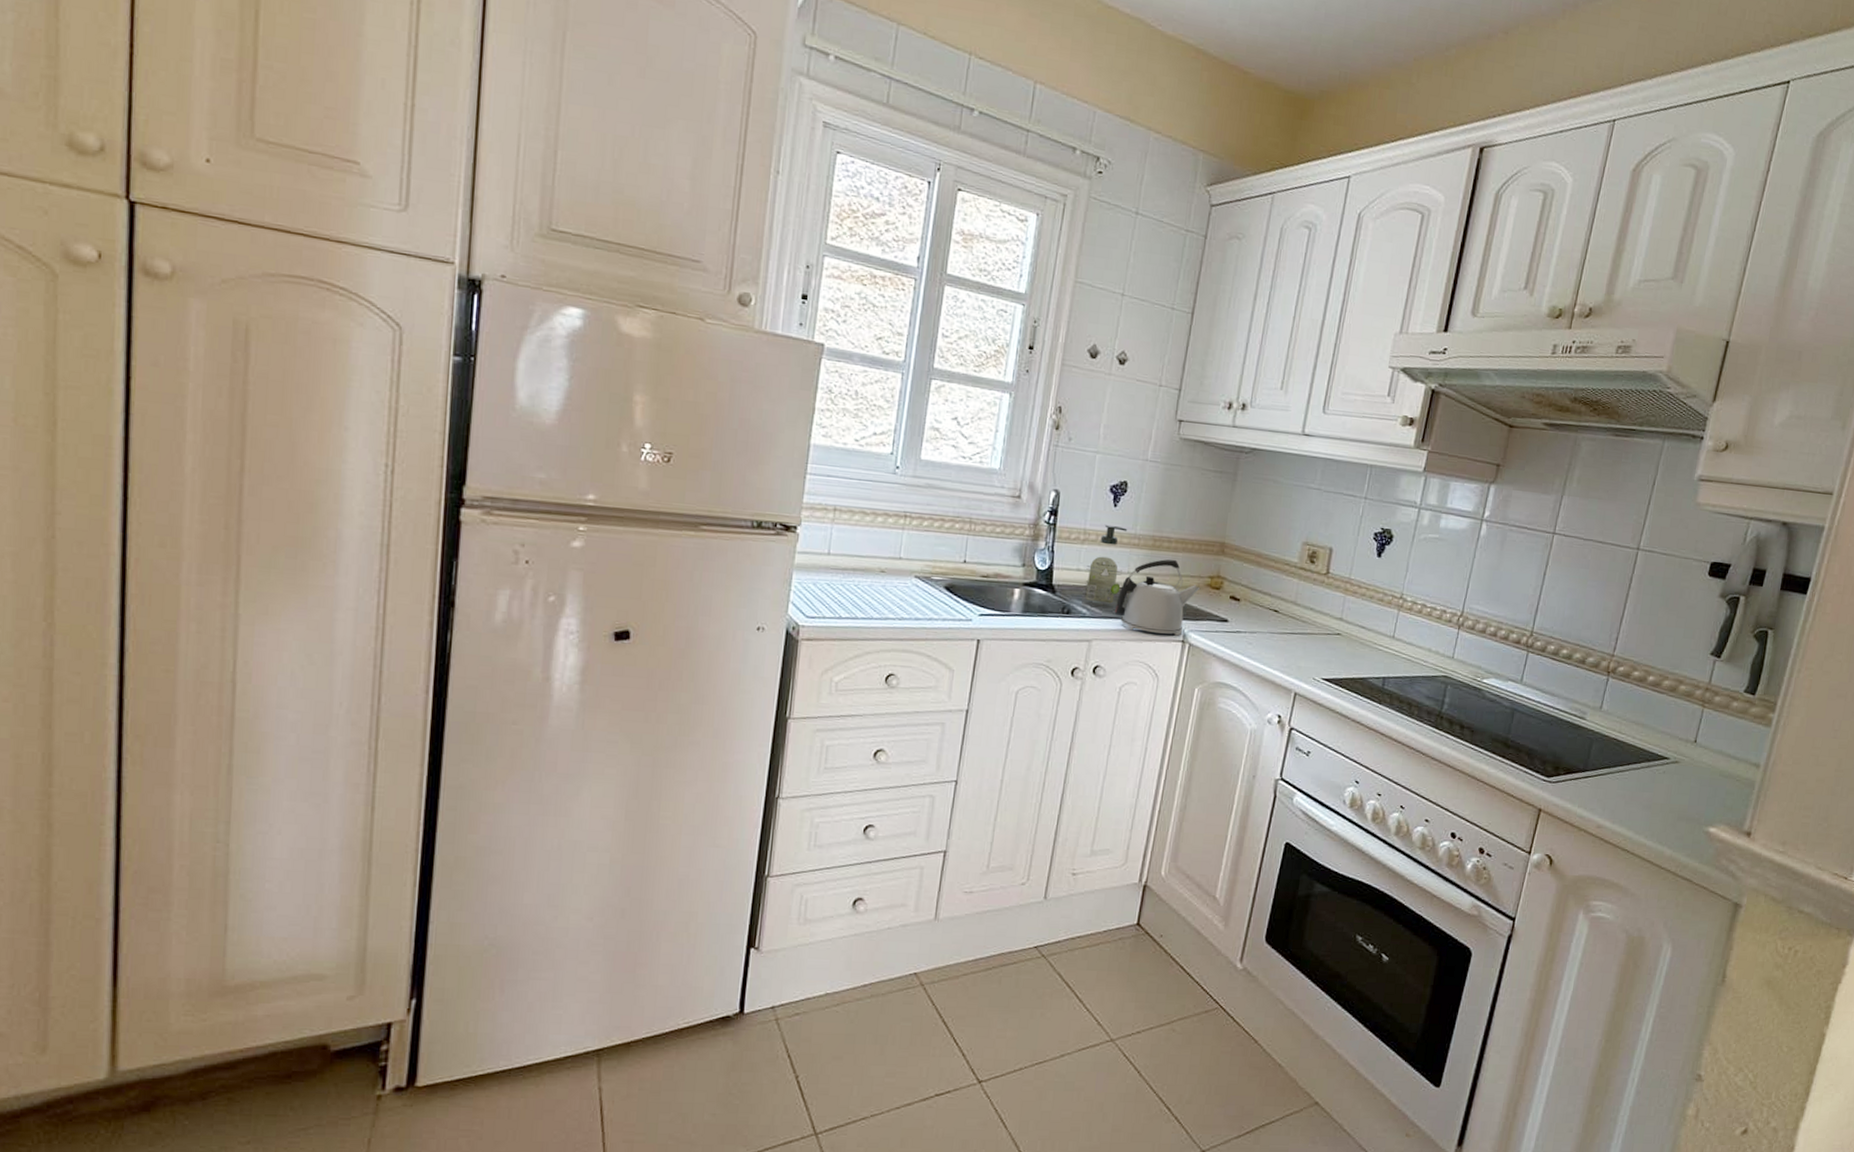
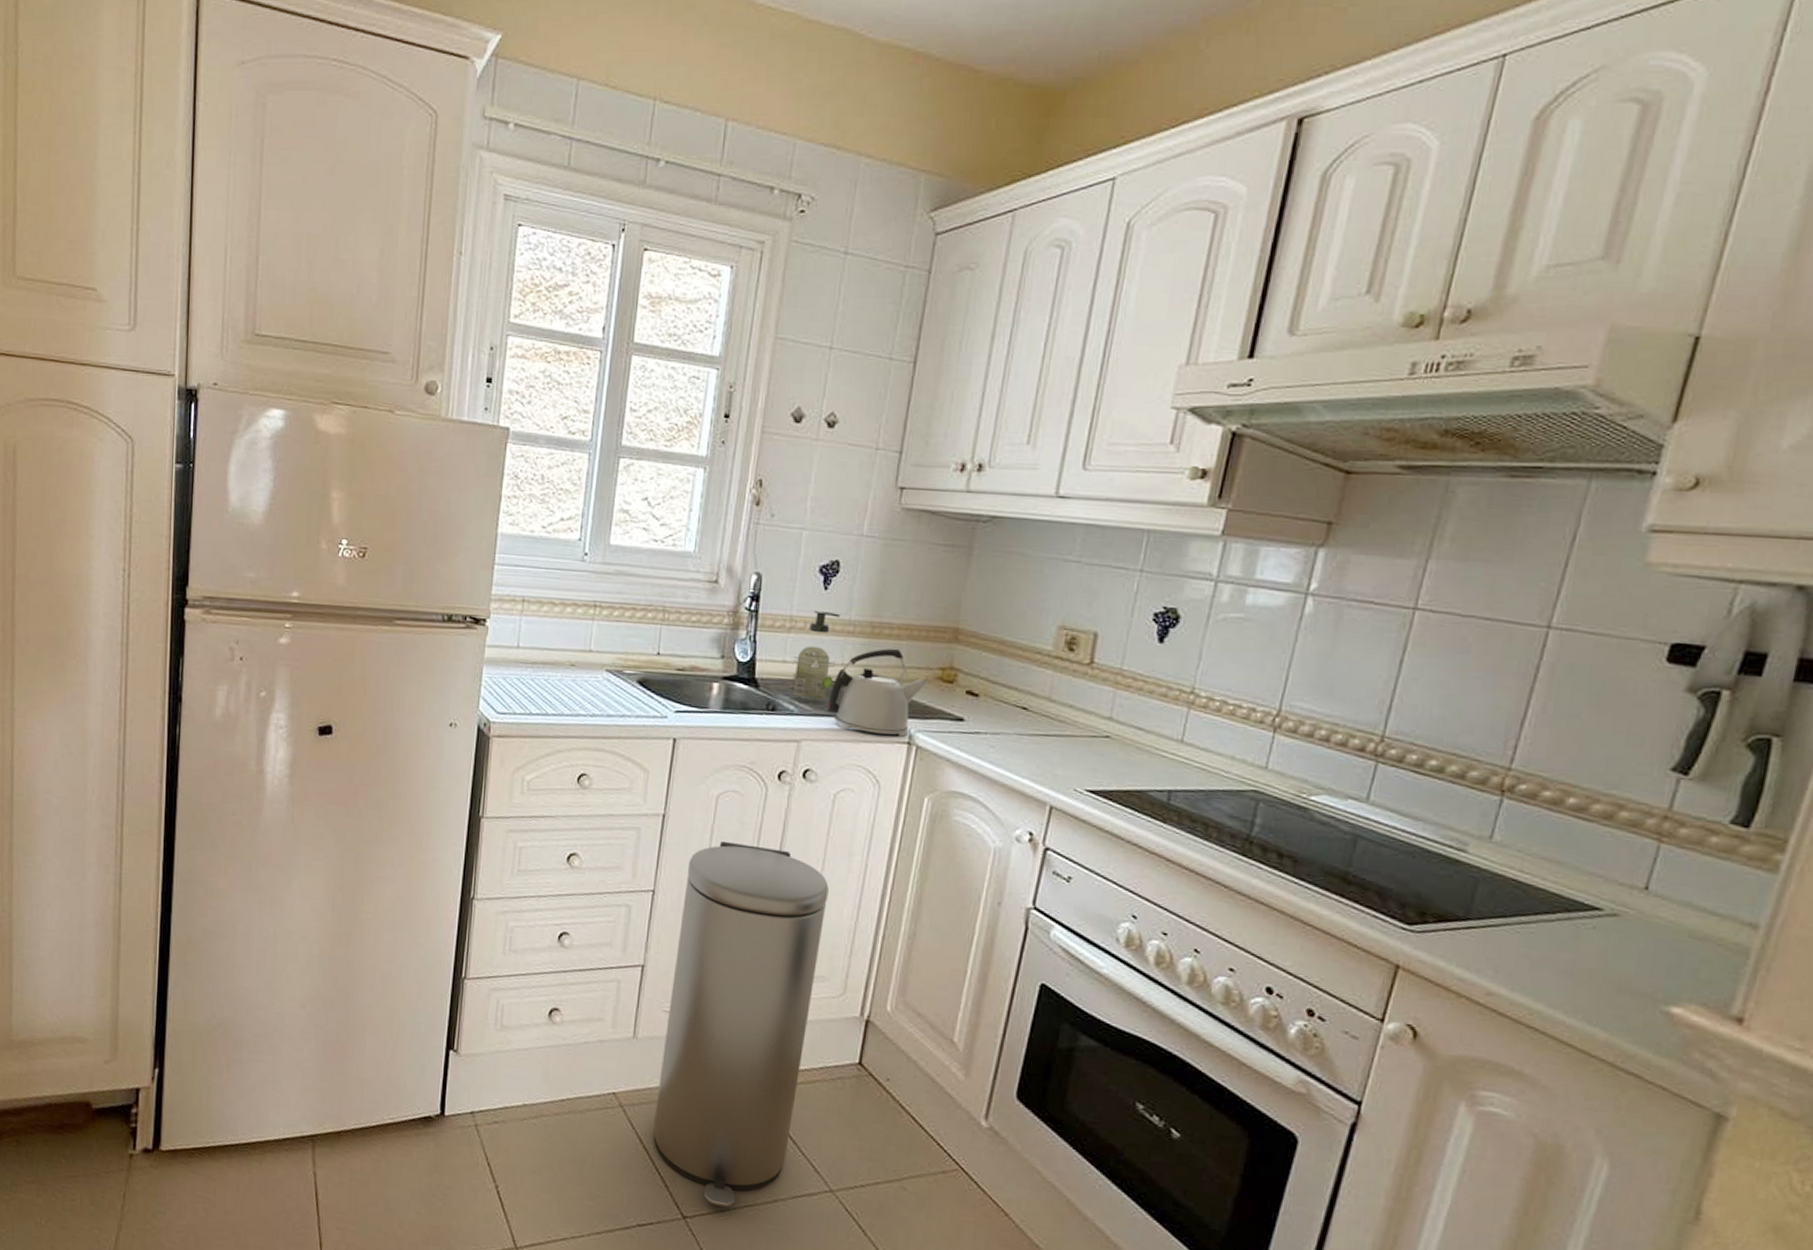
pedal bin: none [952,732,1114,1067] -> present [653,840,829,1208]

